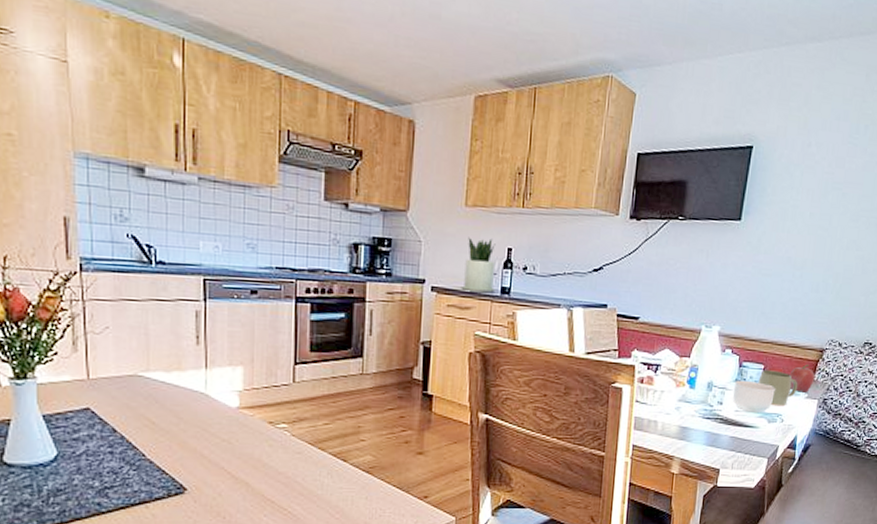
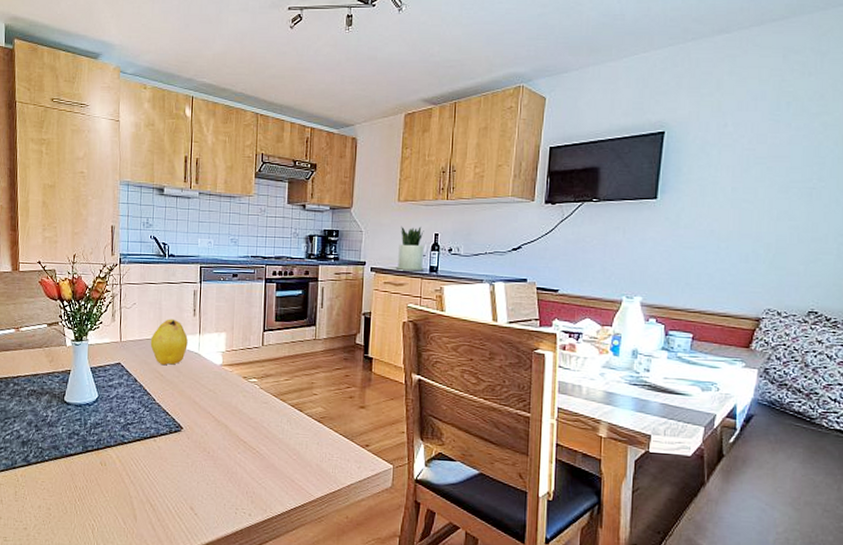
fruit: none [134,348,189,410] -> present [150,318,188,366]
teacup: present [732,380,775,414] -> none [660,348,707,382]
mug: present [758,370,798,407] -> none [687,338,733,375]
fruit: present [789,364,815,393] -> none [722,333,752,362]

